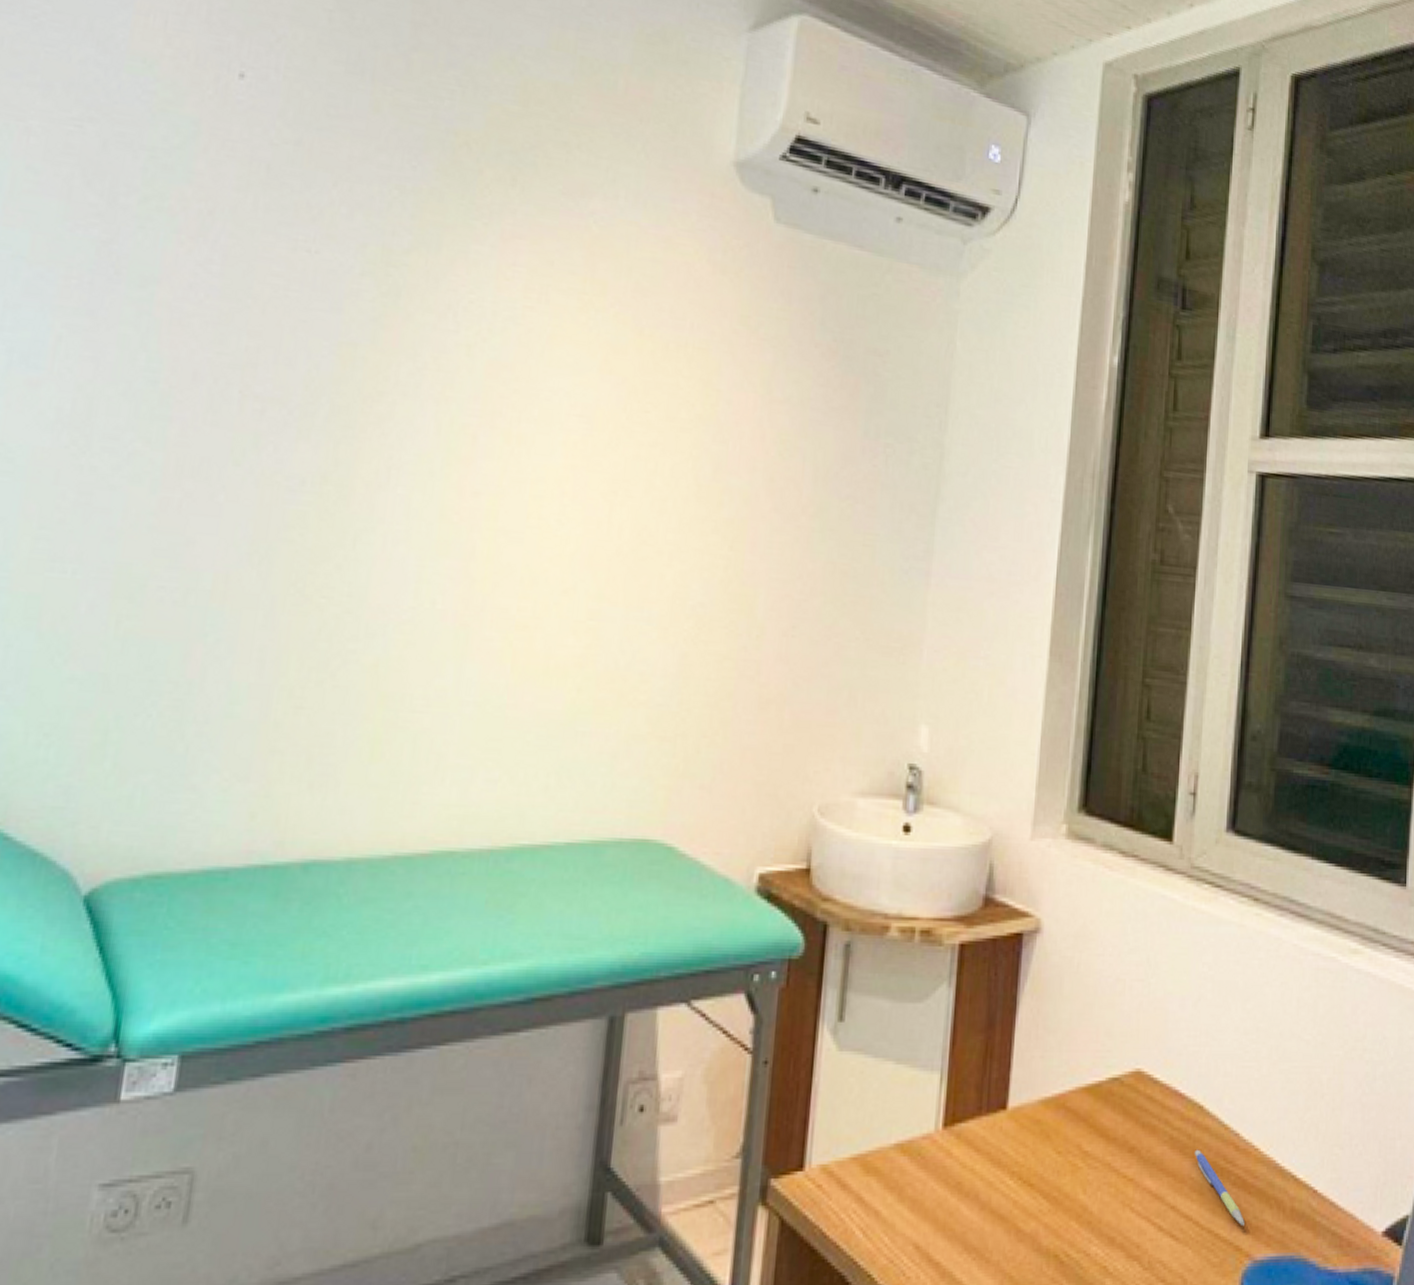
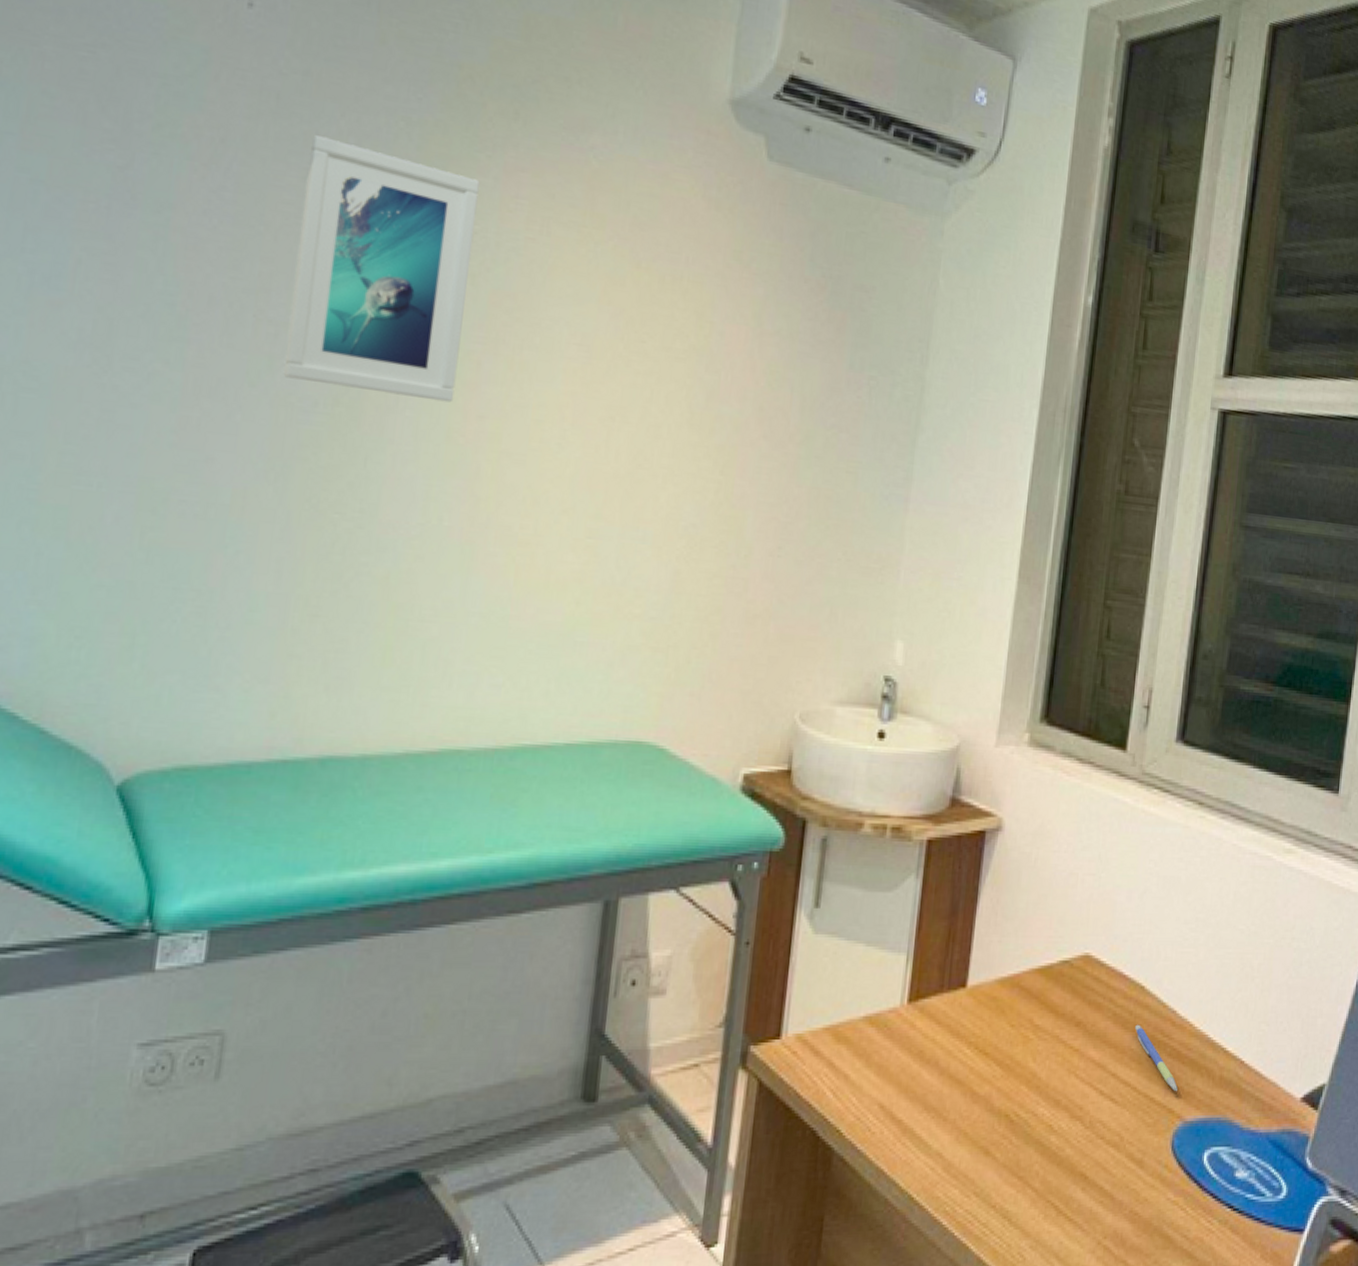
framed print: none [269,206,476,479] -> present [283,135,480,403]

